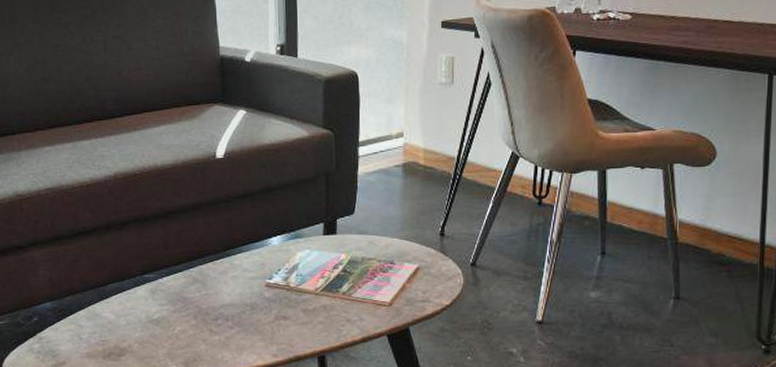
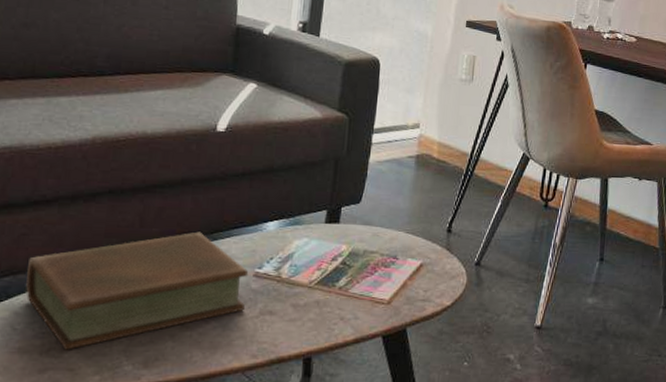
book: none [82,250,261,354] -> present [26,231,249,350]

